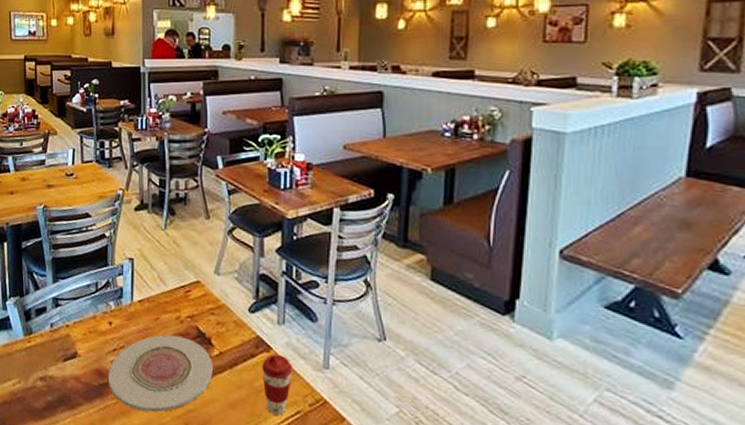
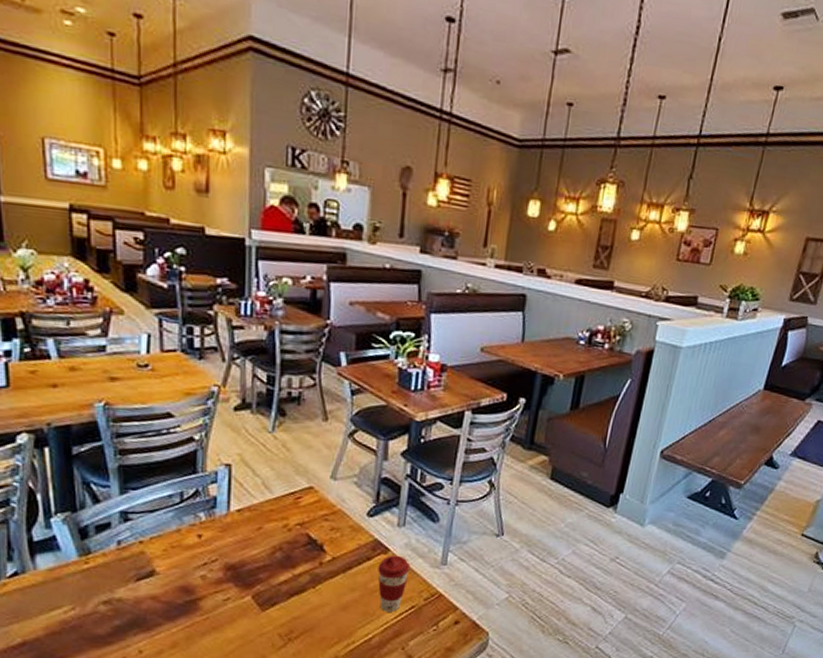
plate: present [108,334,213,413] -> none [197,544,324,624]

